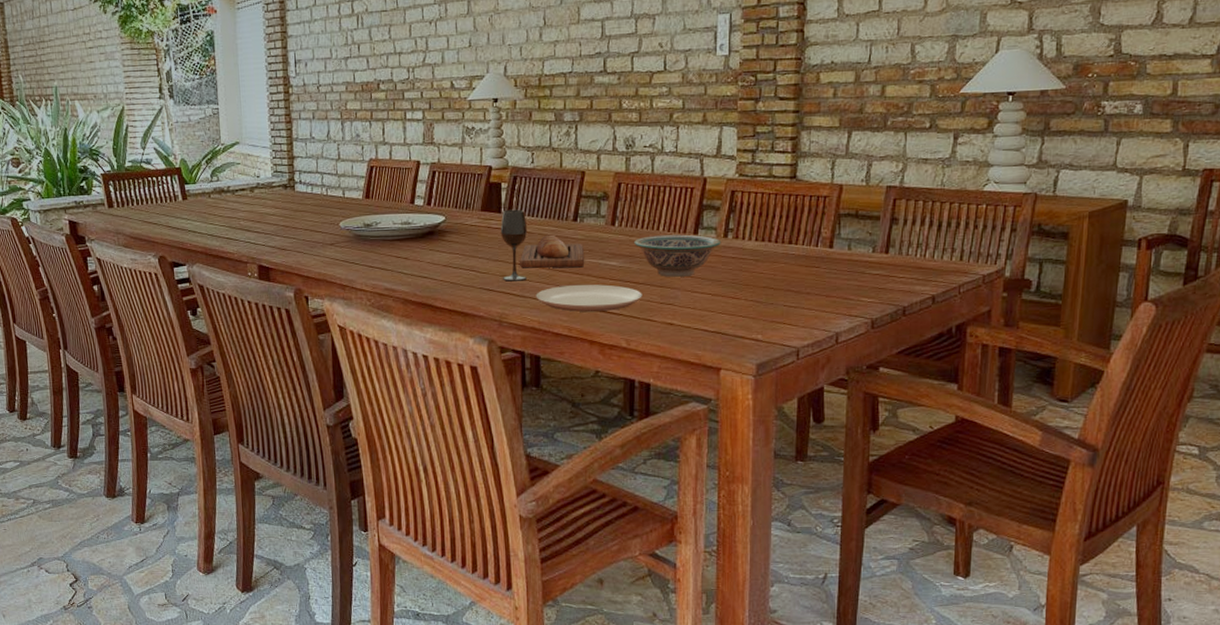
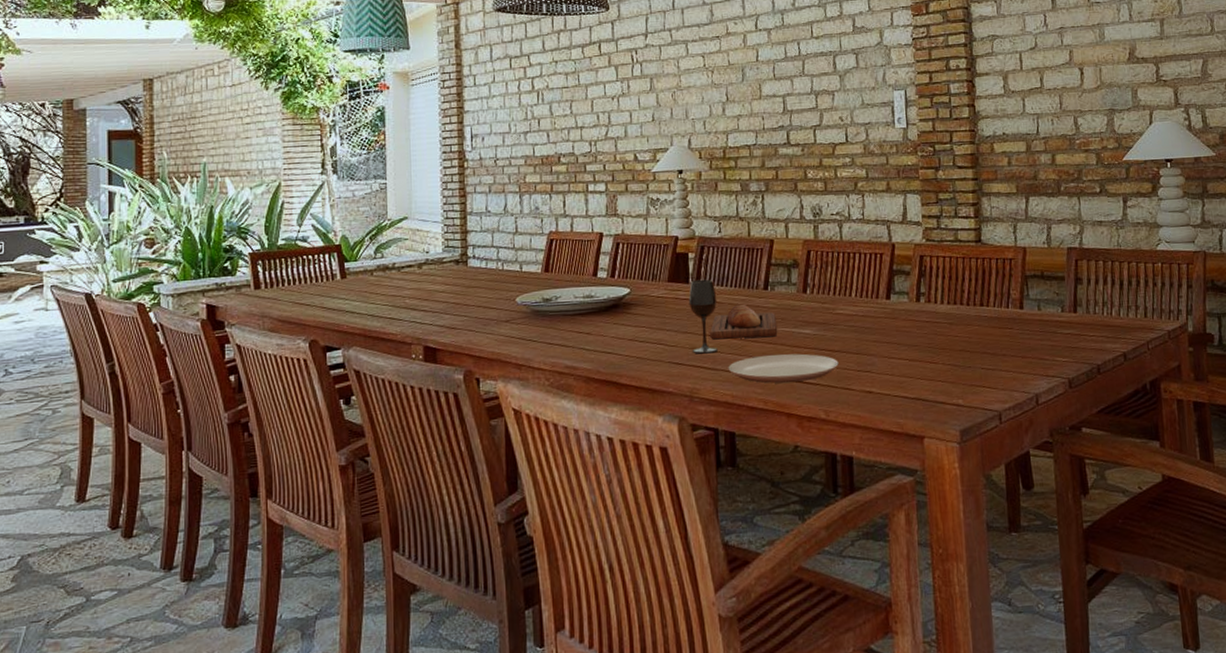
bowl: present [634,234,722,277] -> none [827,300,915,344]

